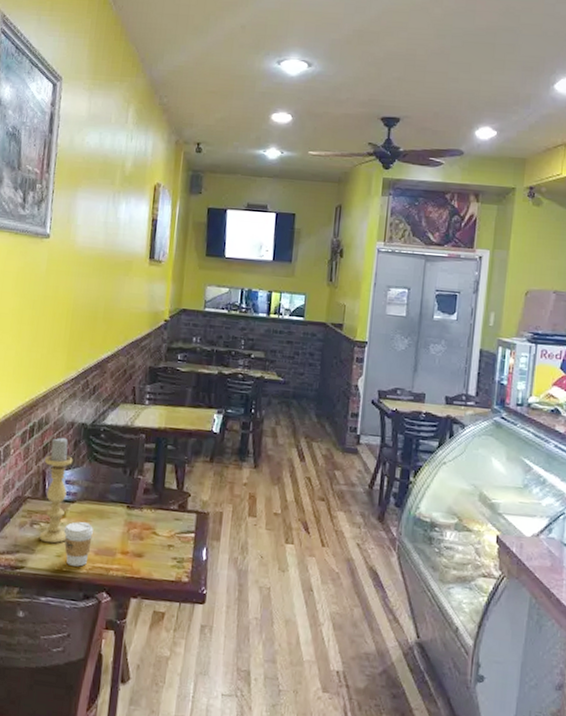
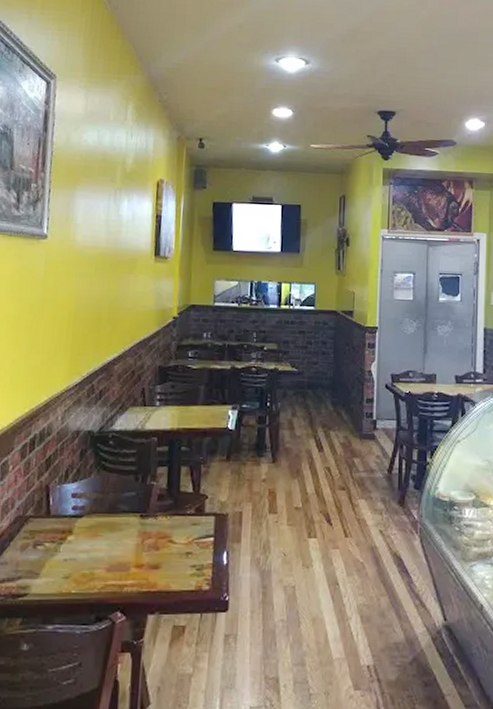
candle holder: present [39,437,73,544] -> none [43,447,80,564]
coffee cup: present [63,522,93,567] -> none [71,538,104,587]

